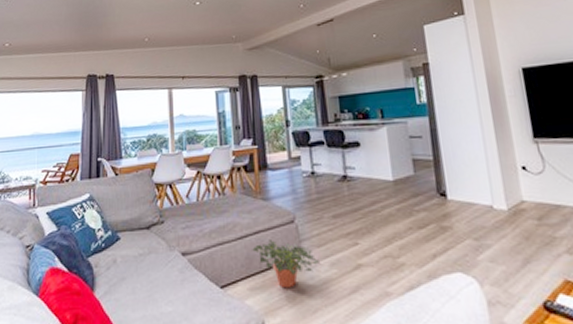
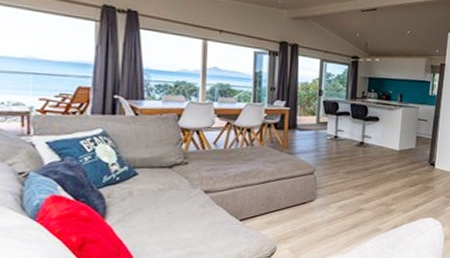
potted plant: present [252,240,319,289] -> none [273,186,330,223]

